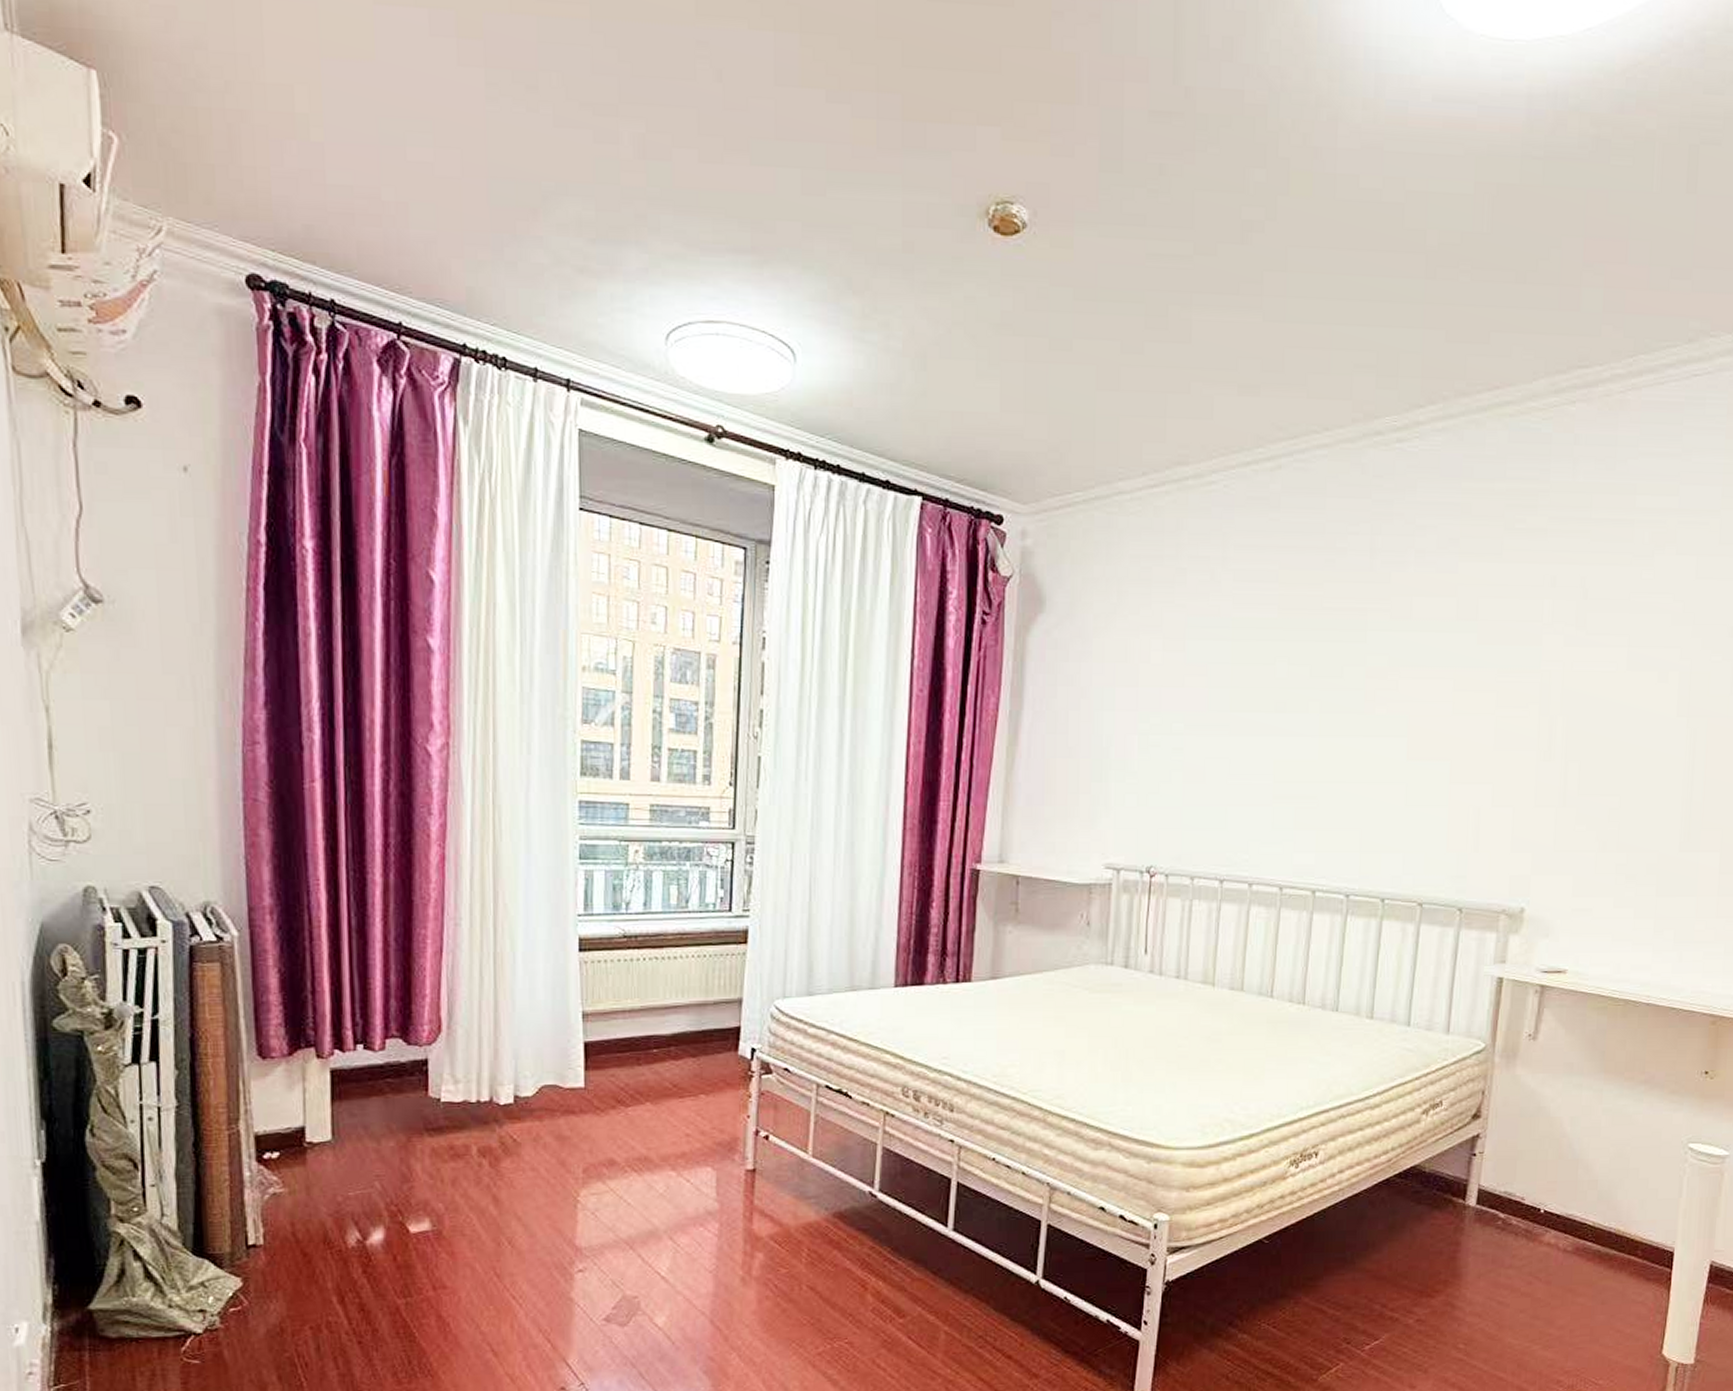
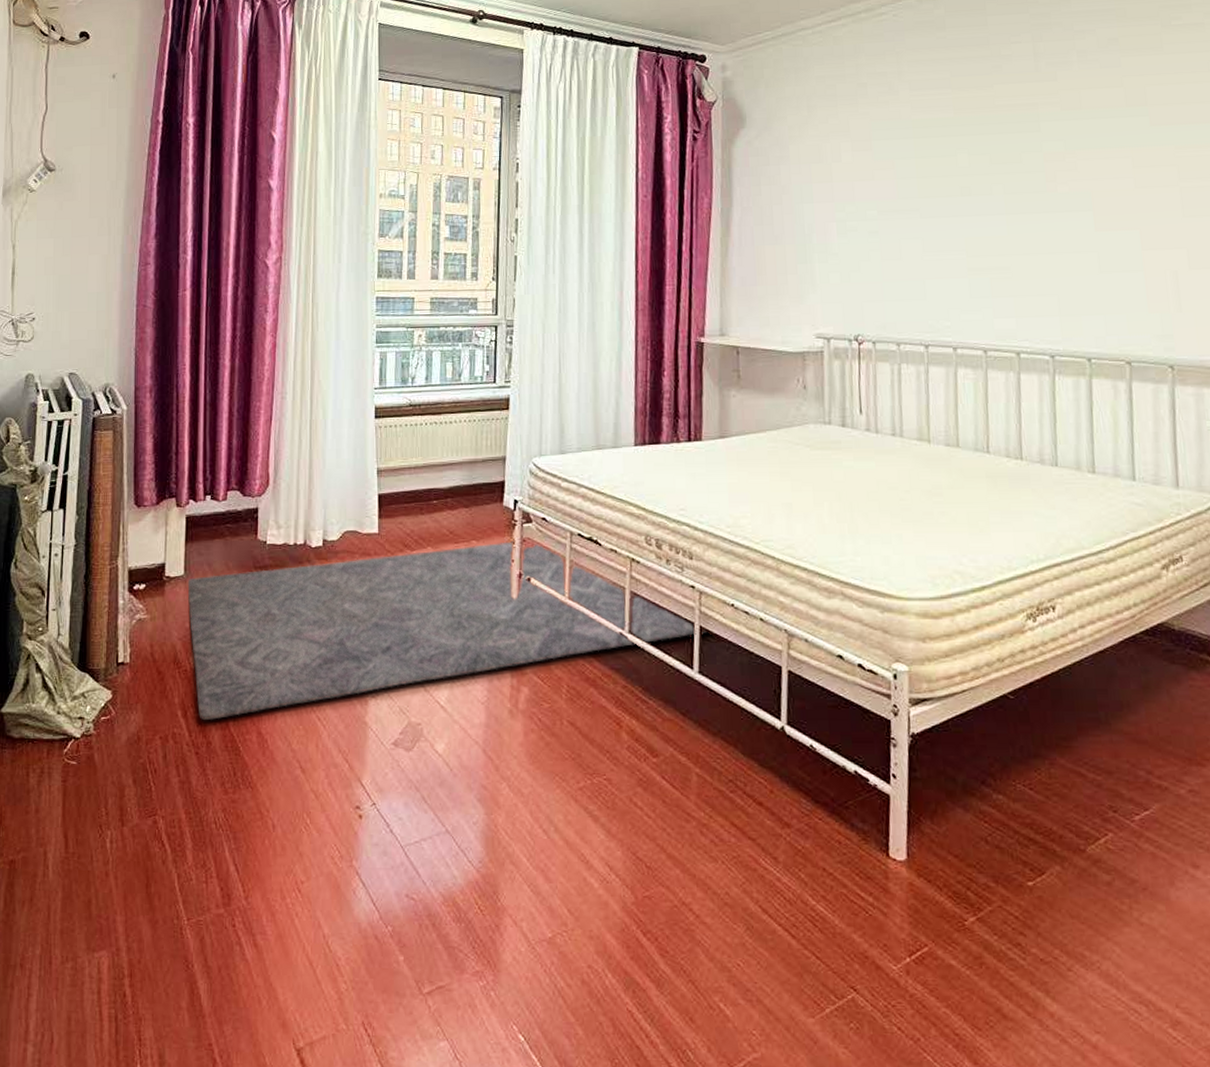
rug: none [337,1095,963,1305] -> present [187,541,706,720]

